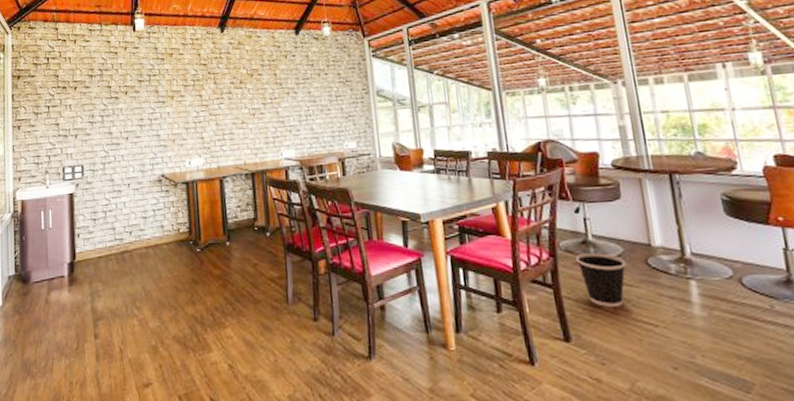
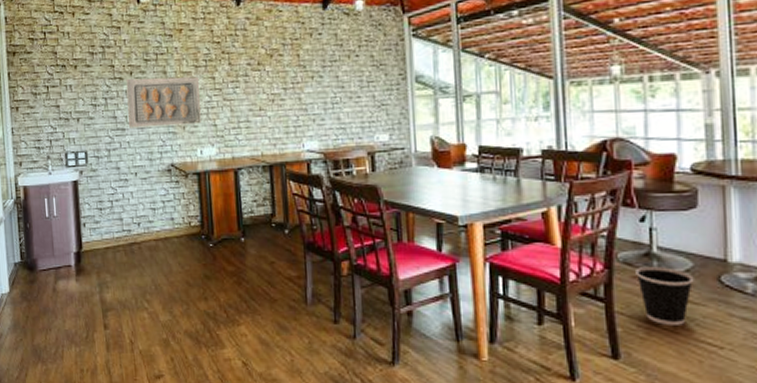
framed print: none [121,95,190,143] -> present [126,76,201,128]

